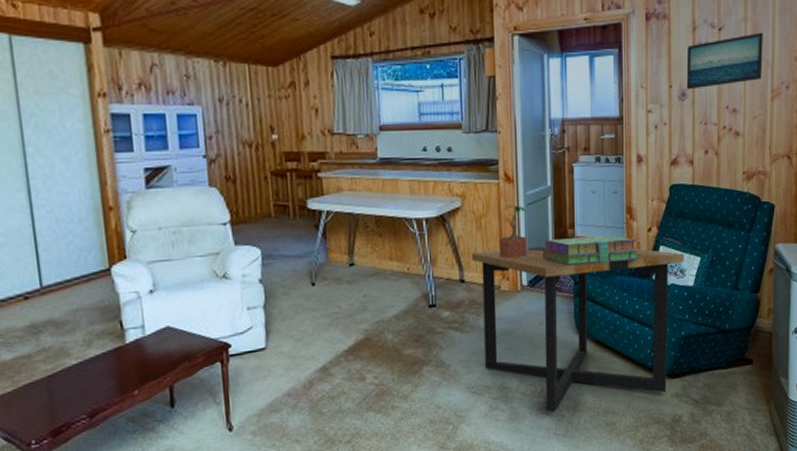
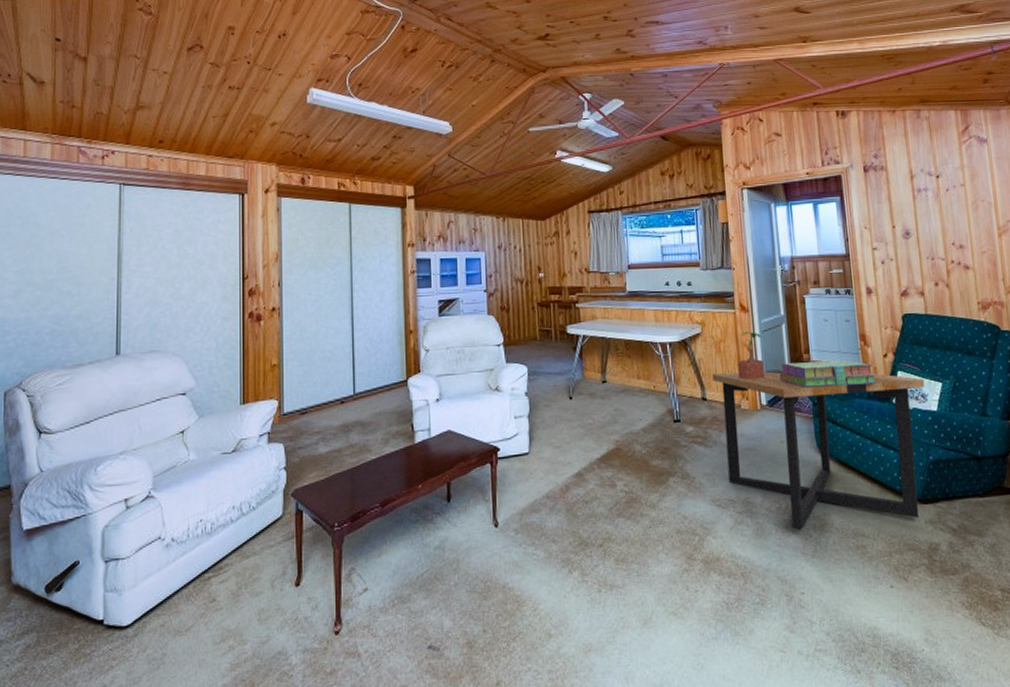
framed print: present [686,32,763,90] -> none [907,177,986,229]

